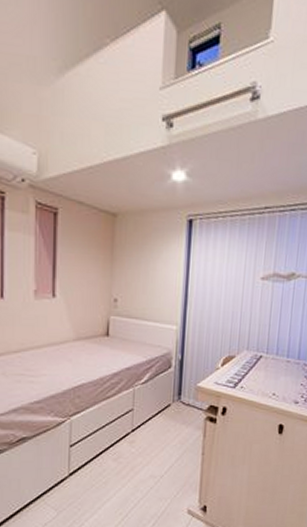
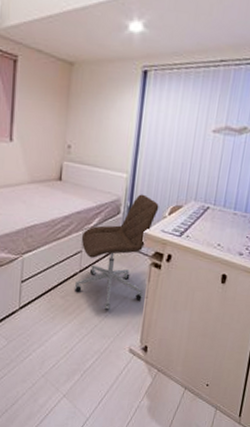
office chair: none [126,346,211,470] -> present [74,194,159,310]

